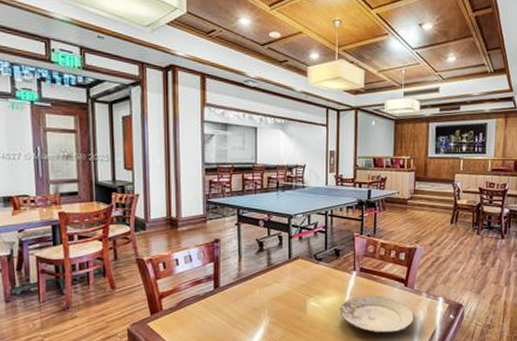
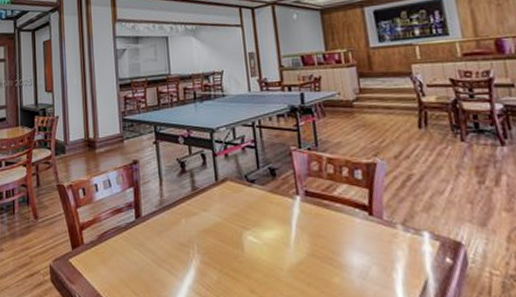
plate: present [340,296,415,333] -> none [285,229,392,282]

